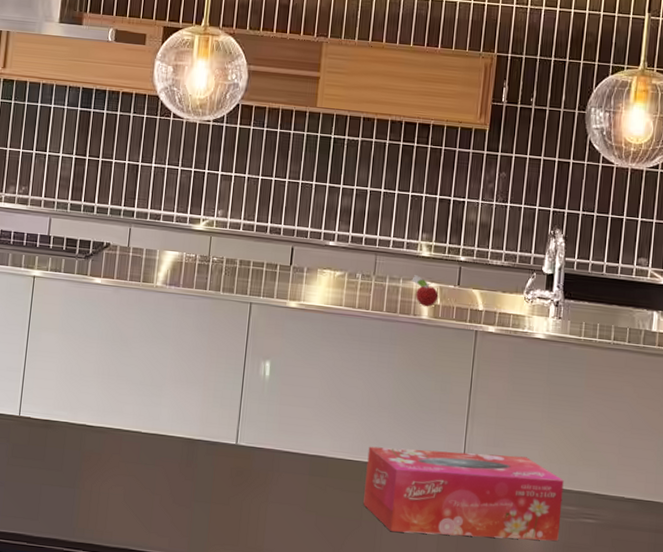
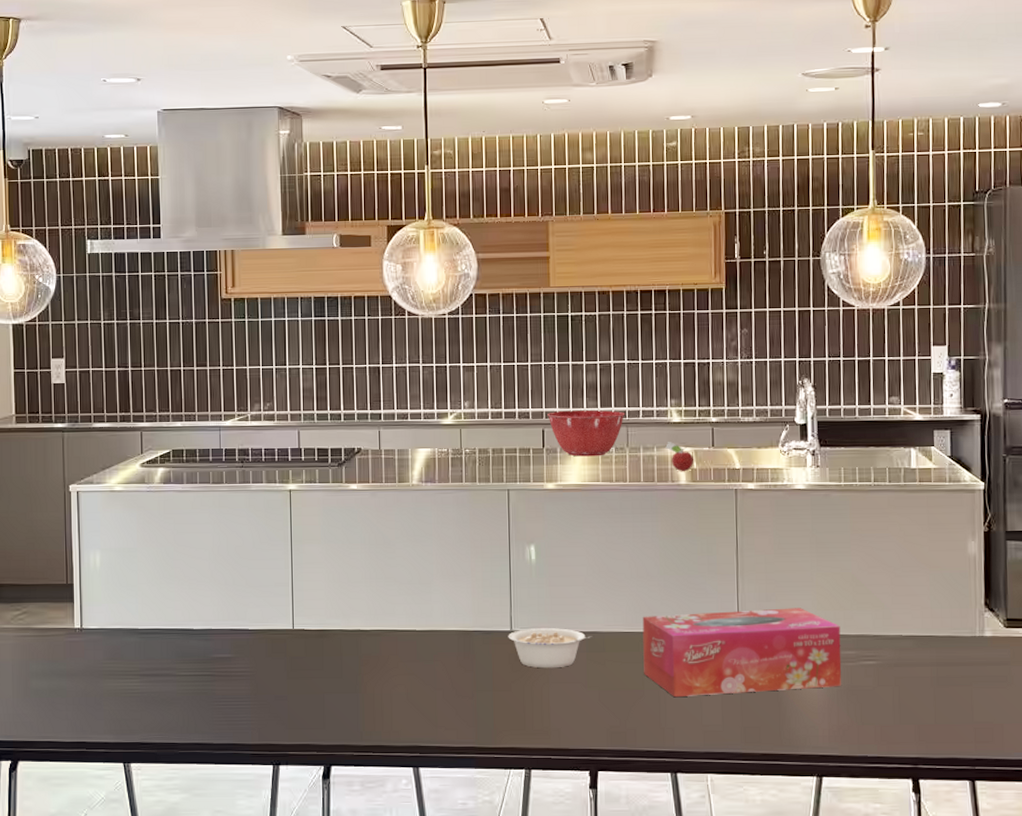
legume: none [232,444,317,488] -> present [508,628,593,669]
mixing bowl: none [299,231,376,281] -> present [548,410,625,457]

